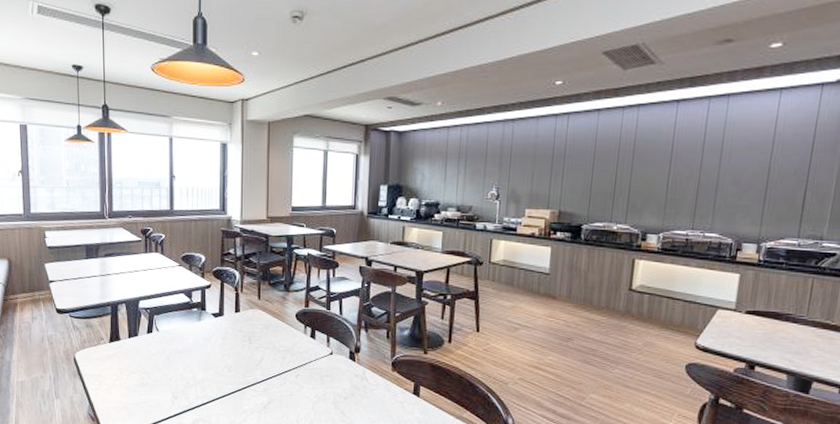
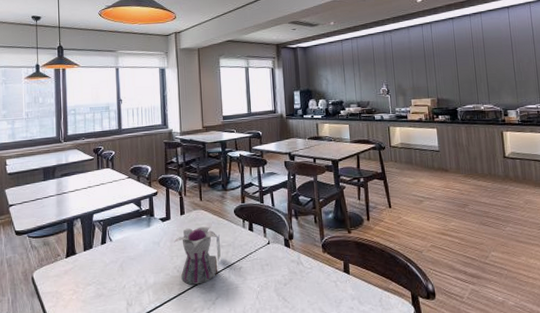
teapot: none [226,327,277,387] -> present [174,226,221,285]

